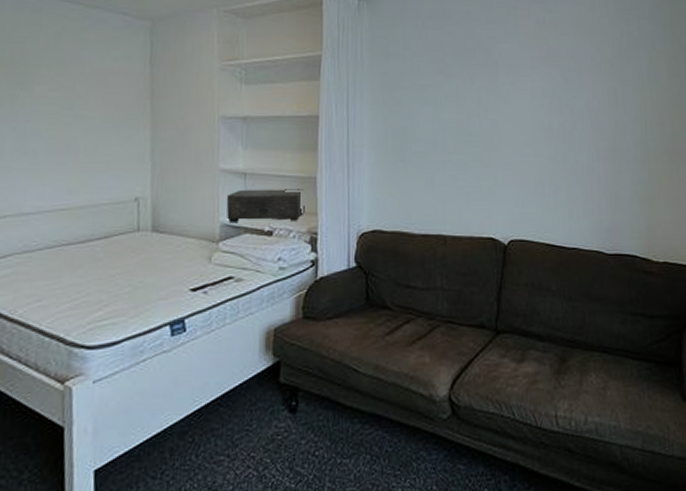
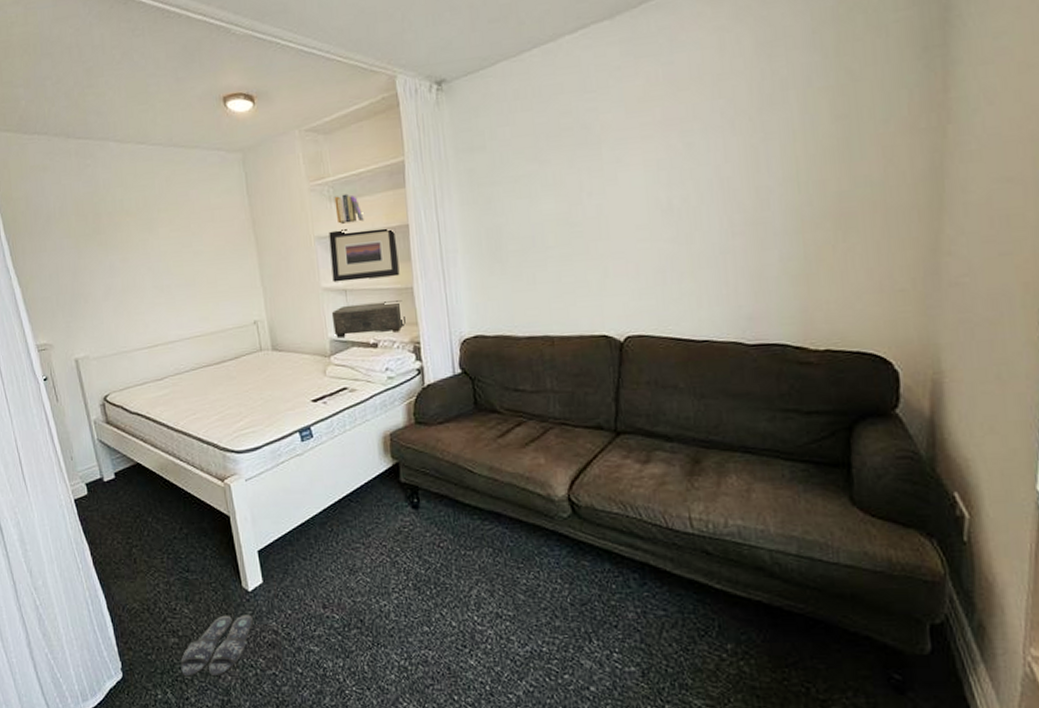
picture frame: none [232,112,305,165] -> present [329,229,400,283]
books: none [245,78,274,107] -> present [334,193,364,224]

